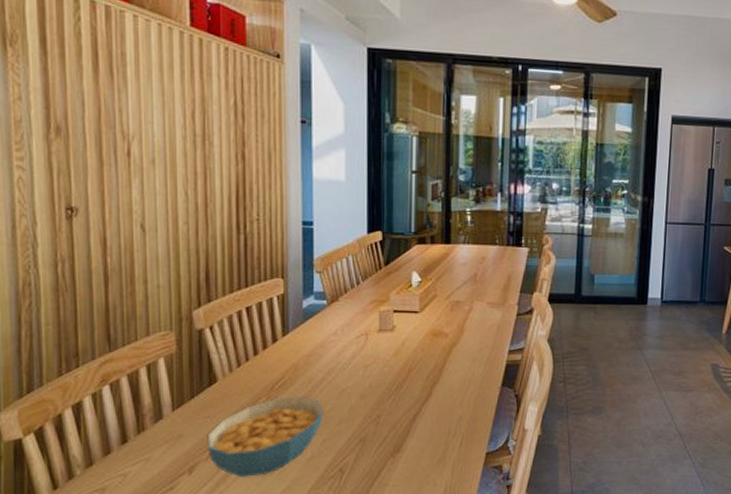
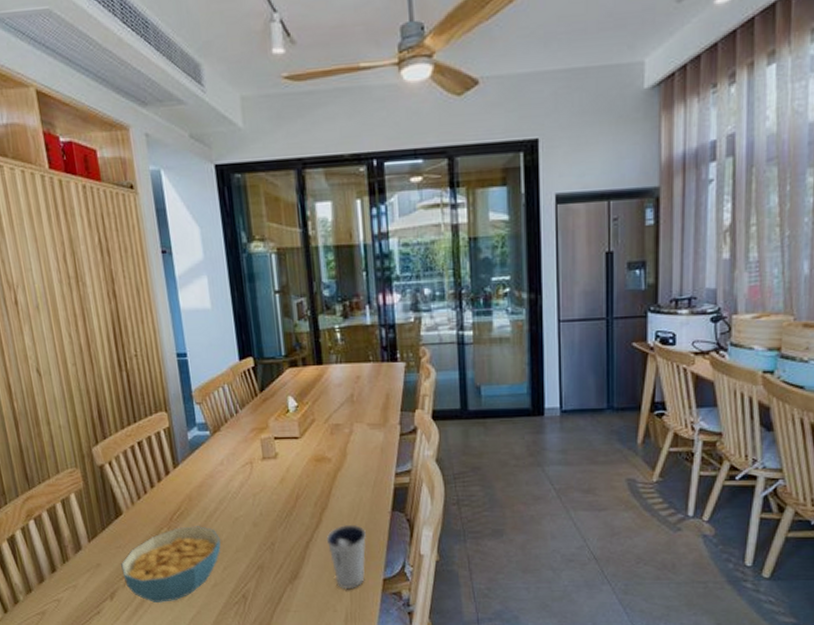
dixie cup: none [434,398,474,462] -> present [326,524,366,588]

